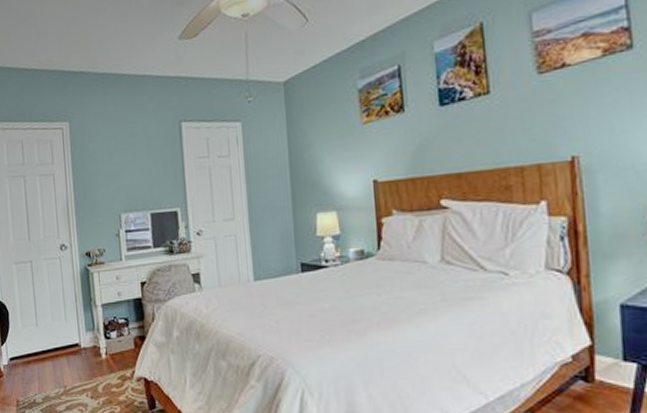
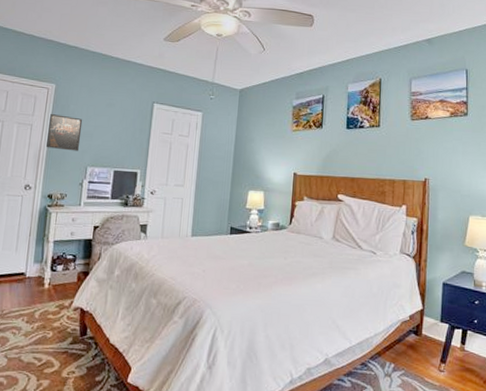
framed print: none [70,157,109,199] -> present [46,113,83,151]

